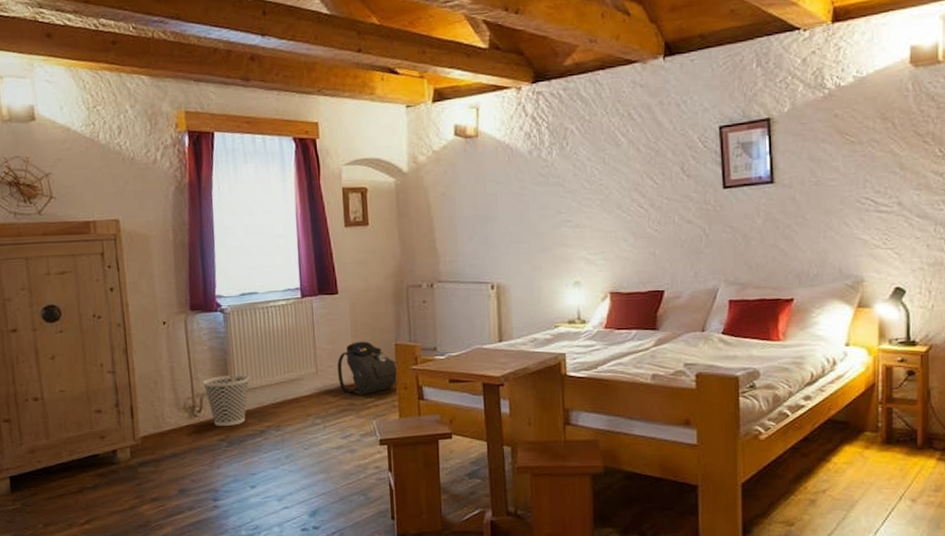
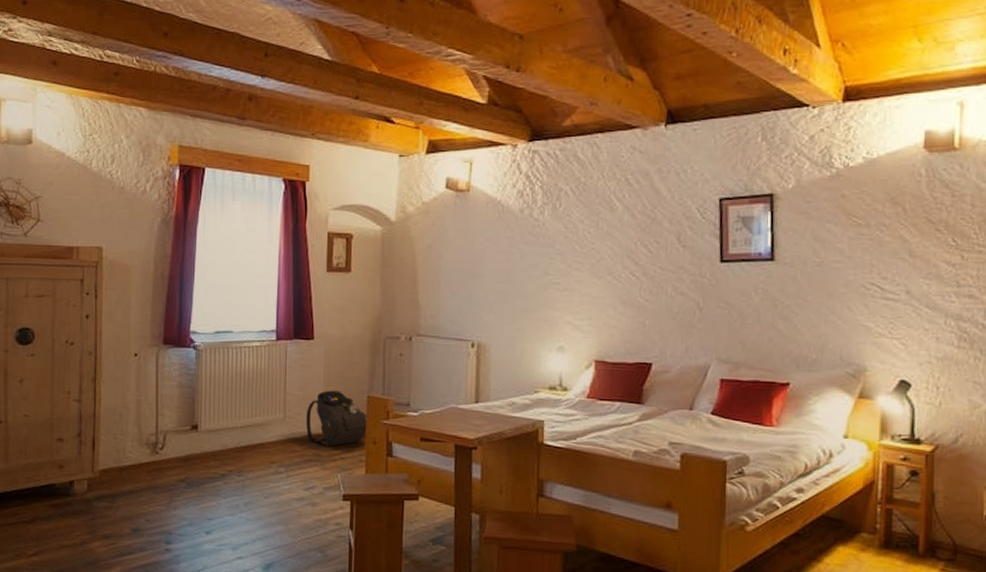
wastebasket: present [202,374,250,426] -> none [167,413,216,467]

